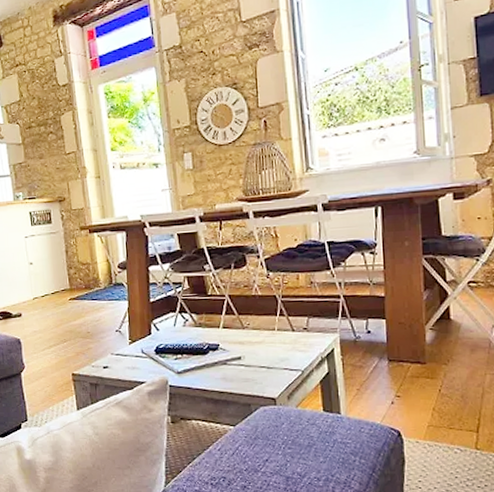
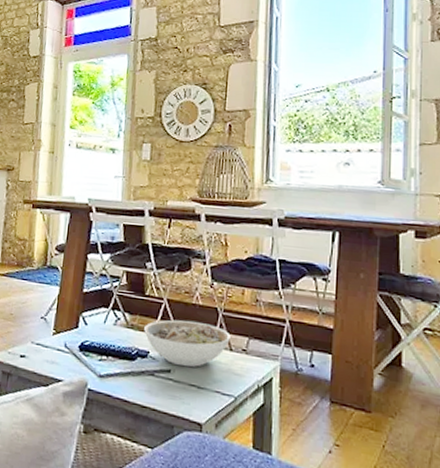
bowl: none [211,310,291,352] -> present [144,319,231,367]

